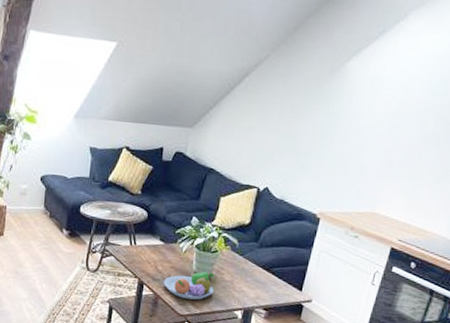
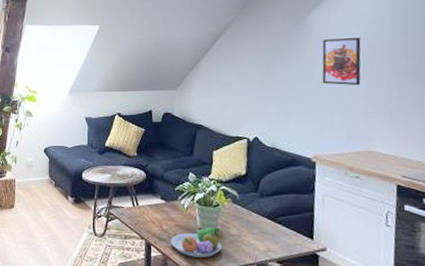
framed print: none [345,91,394,146] -> present [322,37,361,86]

